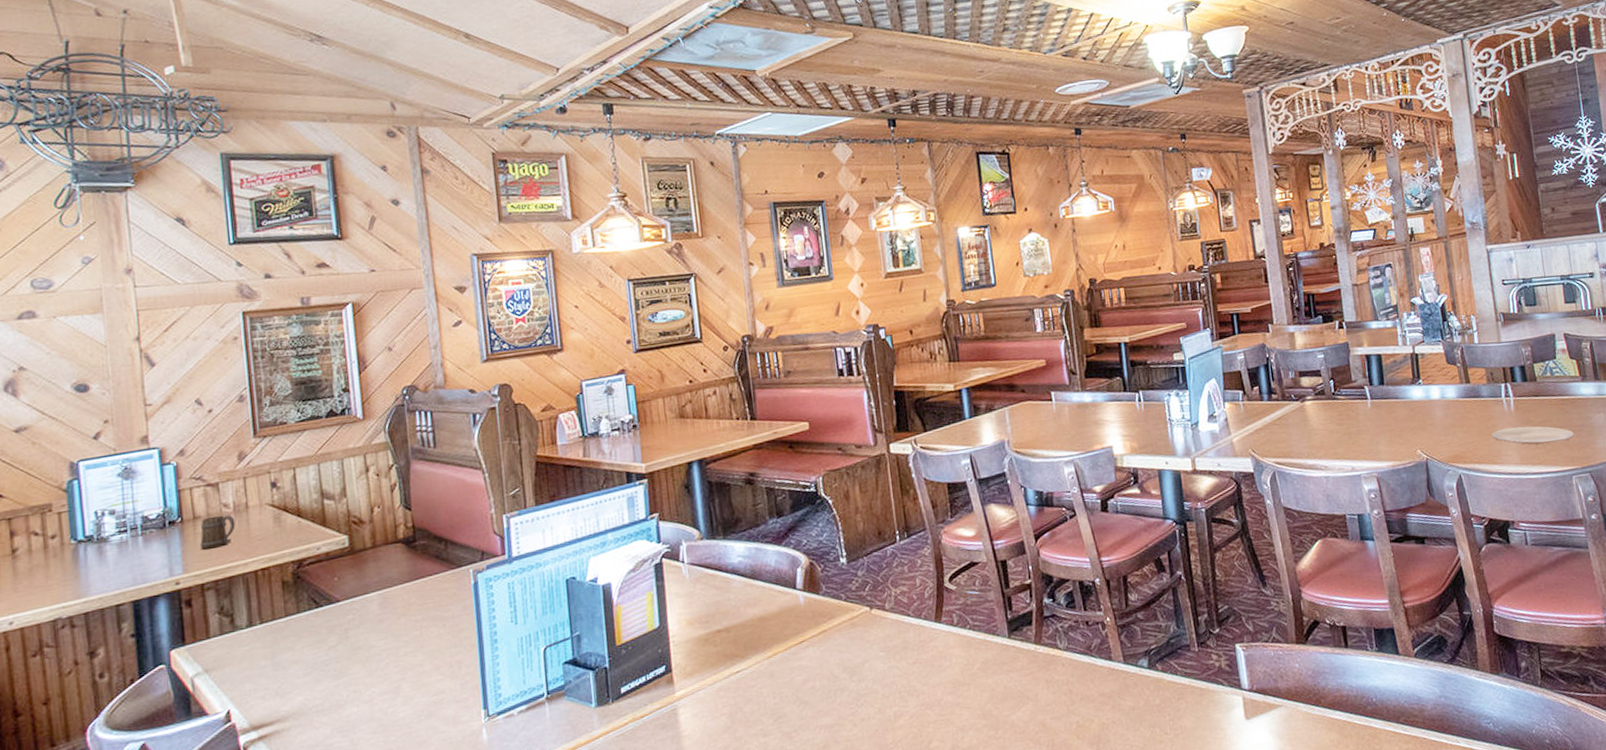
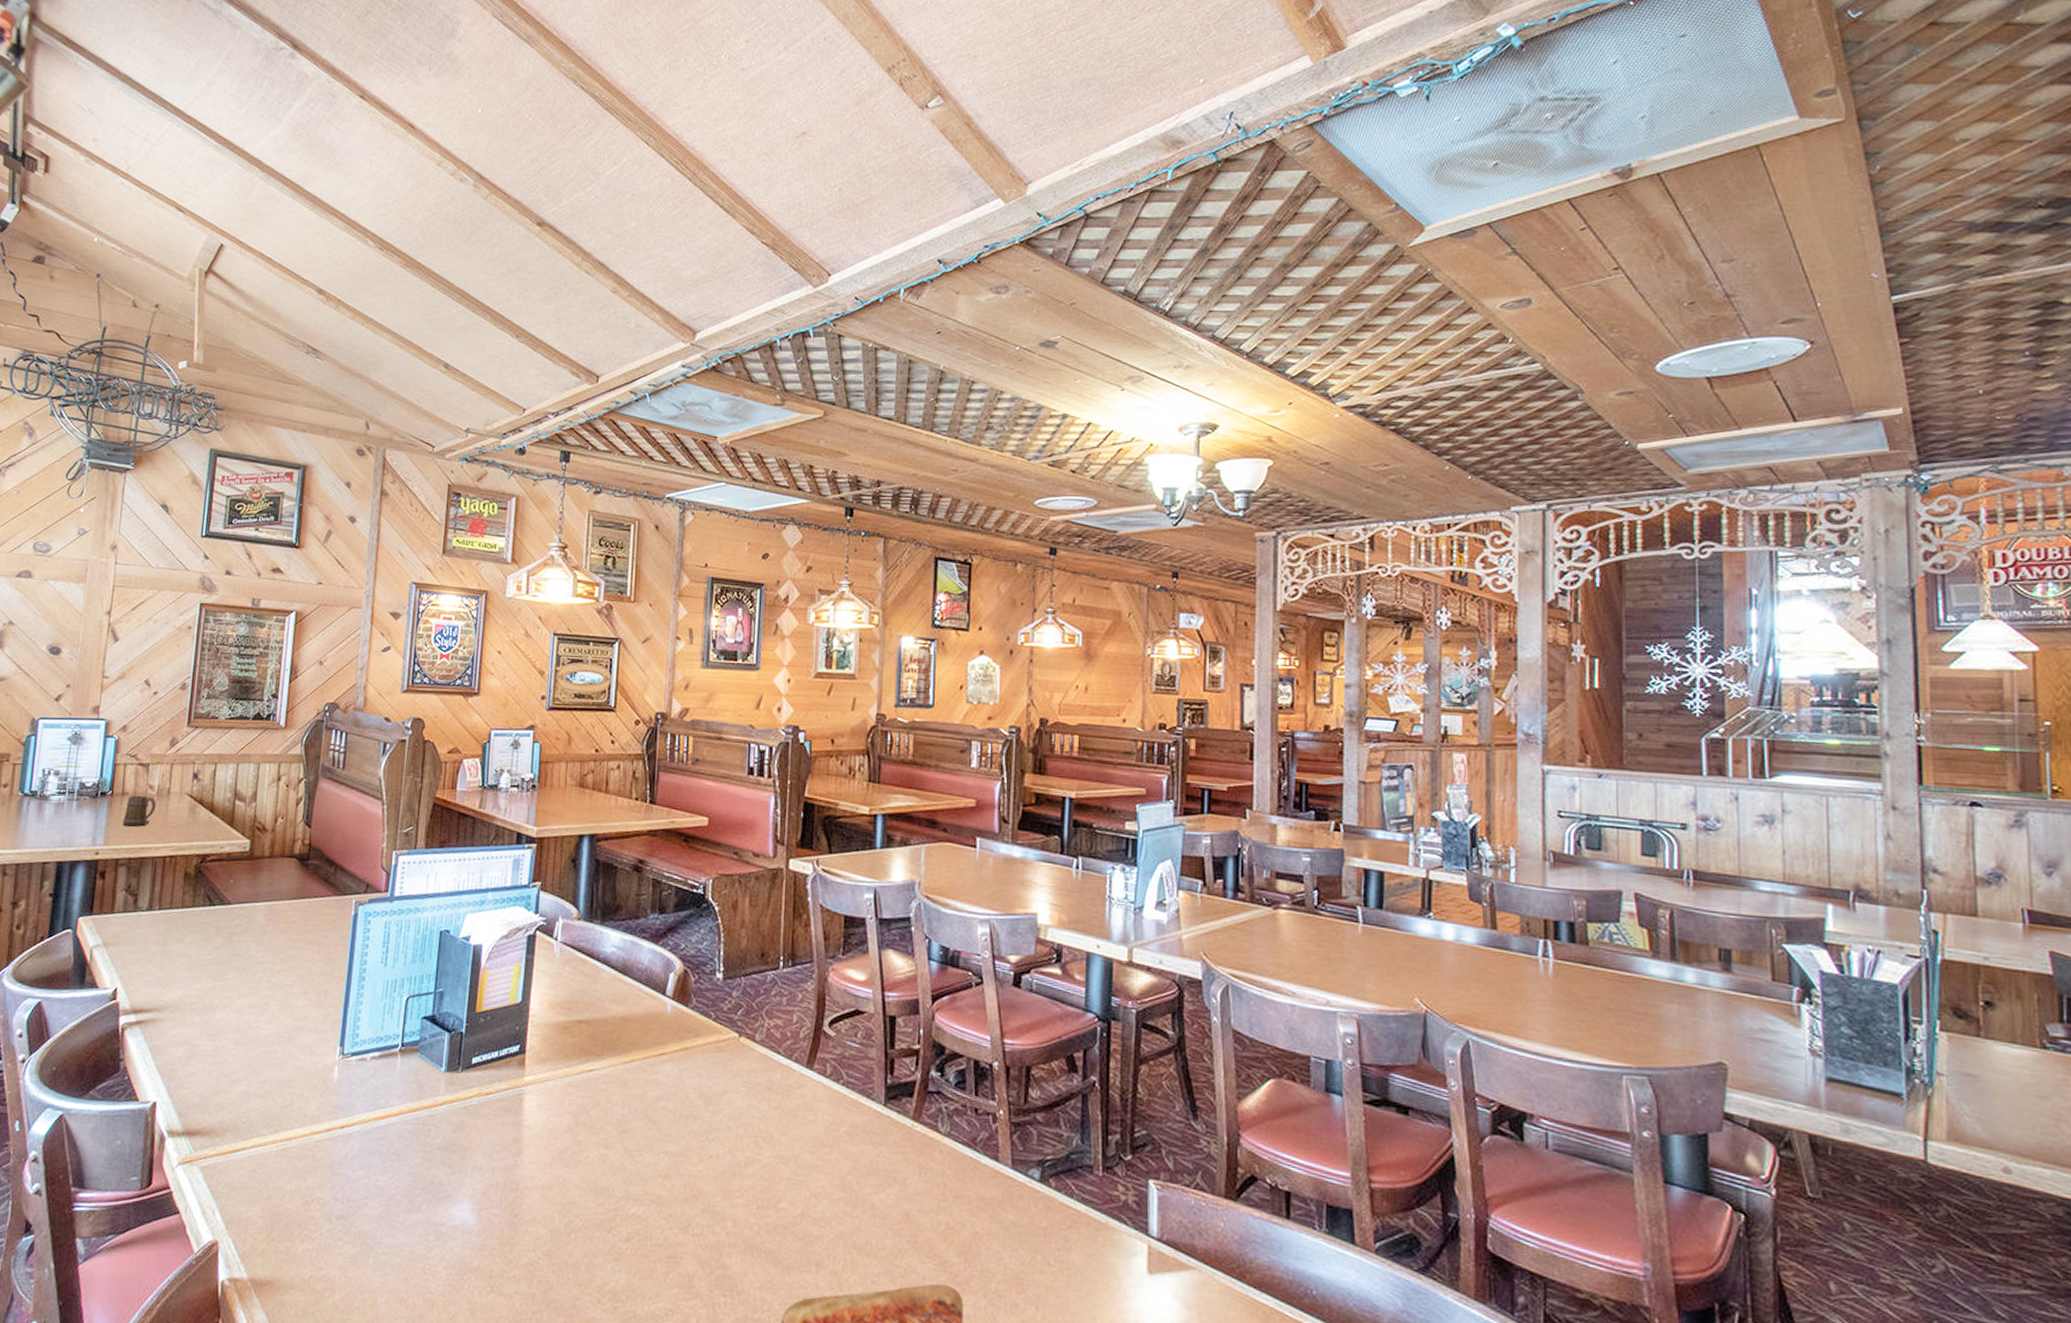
plate: present [1491,426,1574,445] -> none [1517,995,1632,1029]

